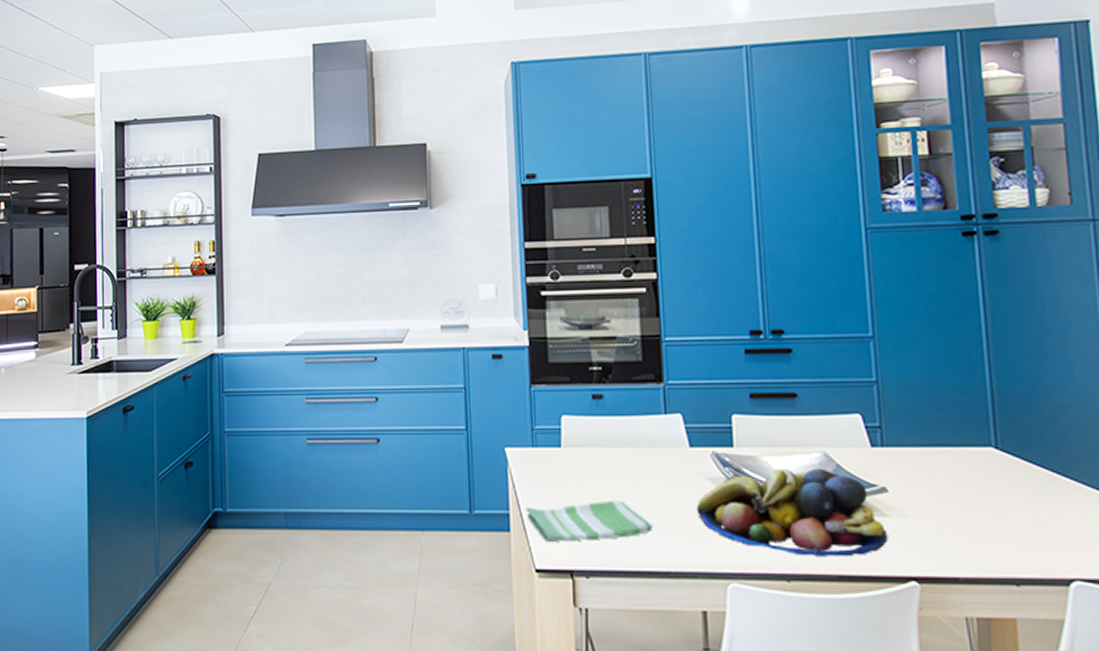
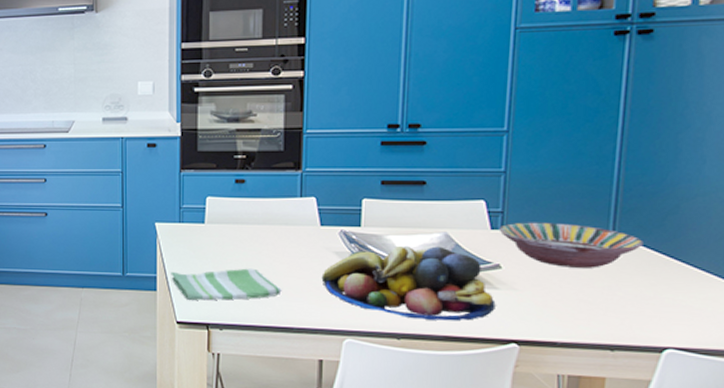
serving bowl: none [879,437,1029,489] -> present [498,222,643,268]

